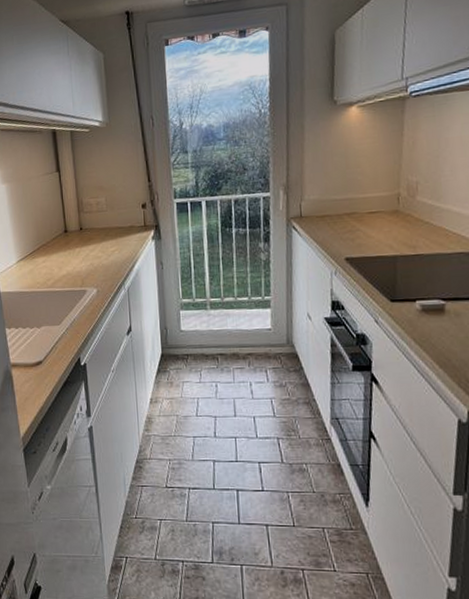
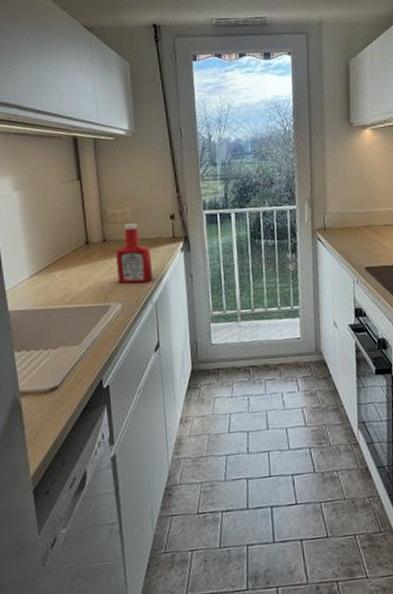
ketchup bottle: none [90,212,126,270] -> present [115,223,153,284]

